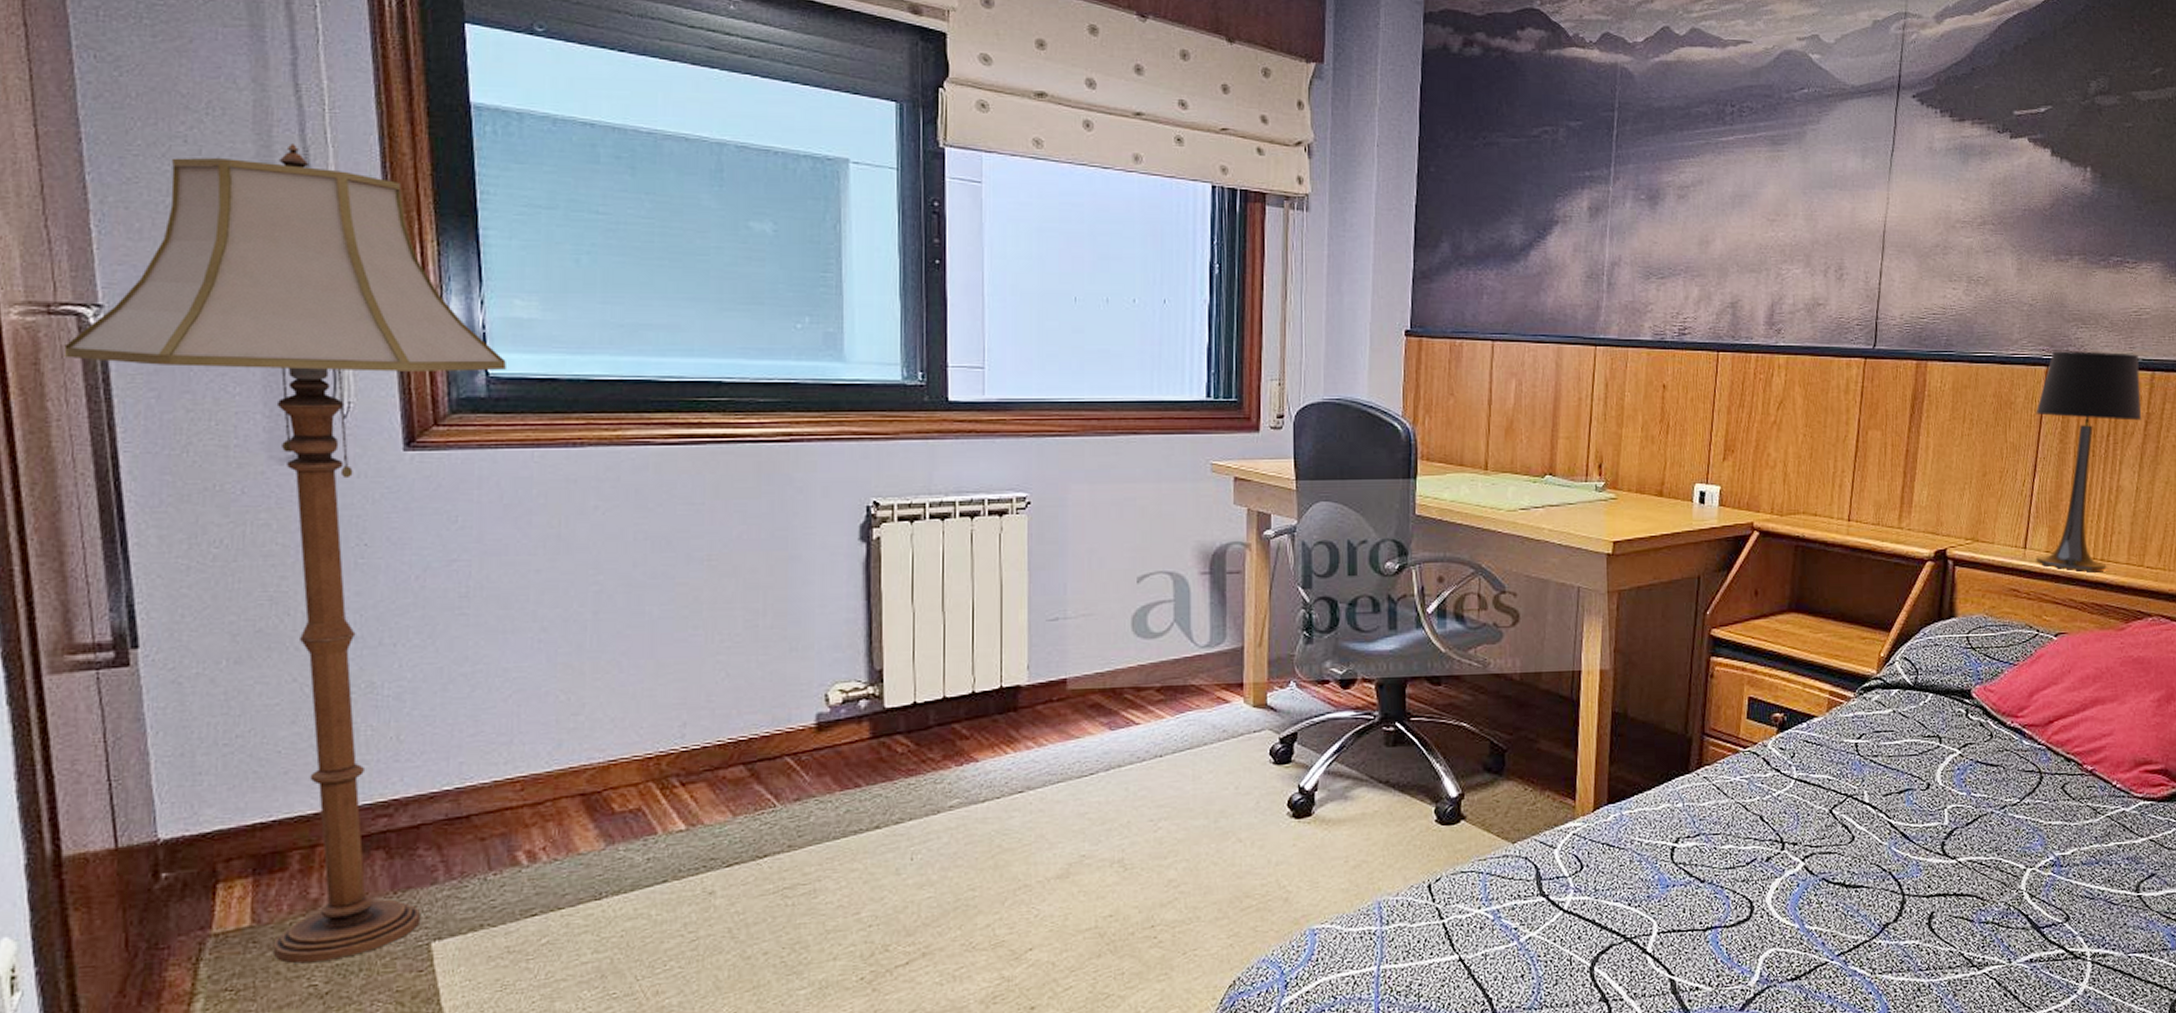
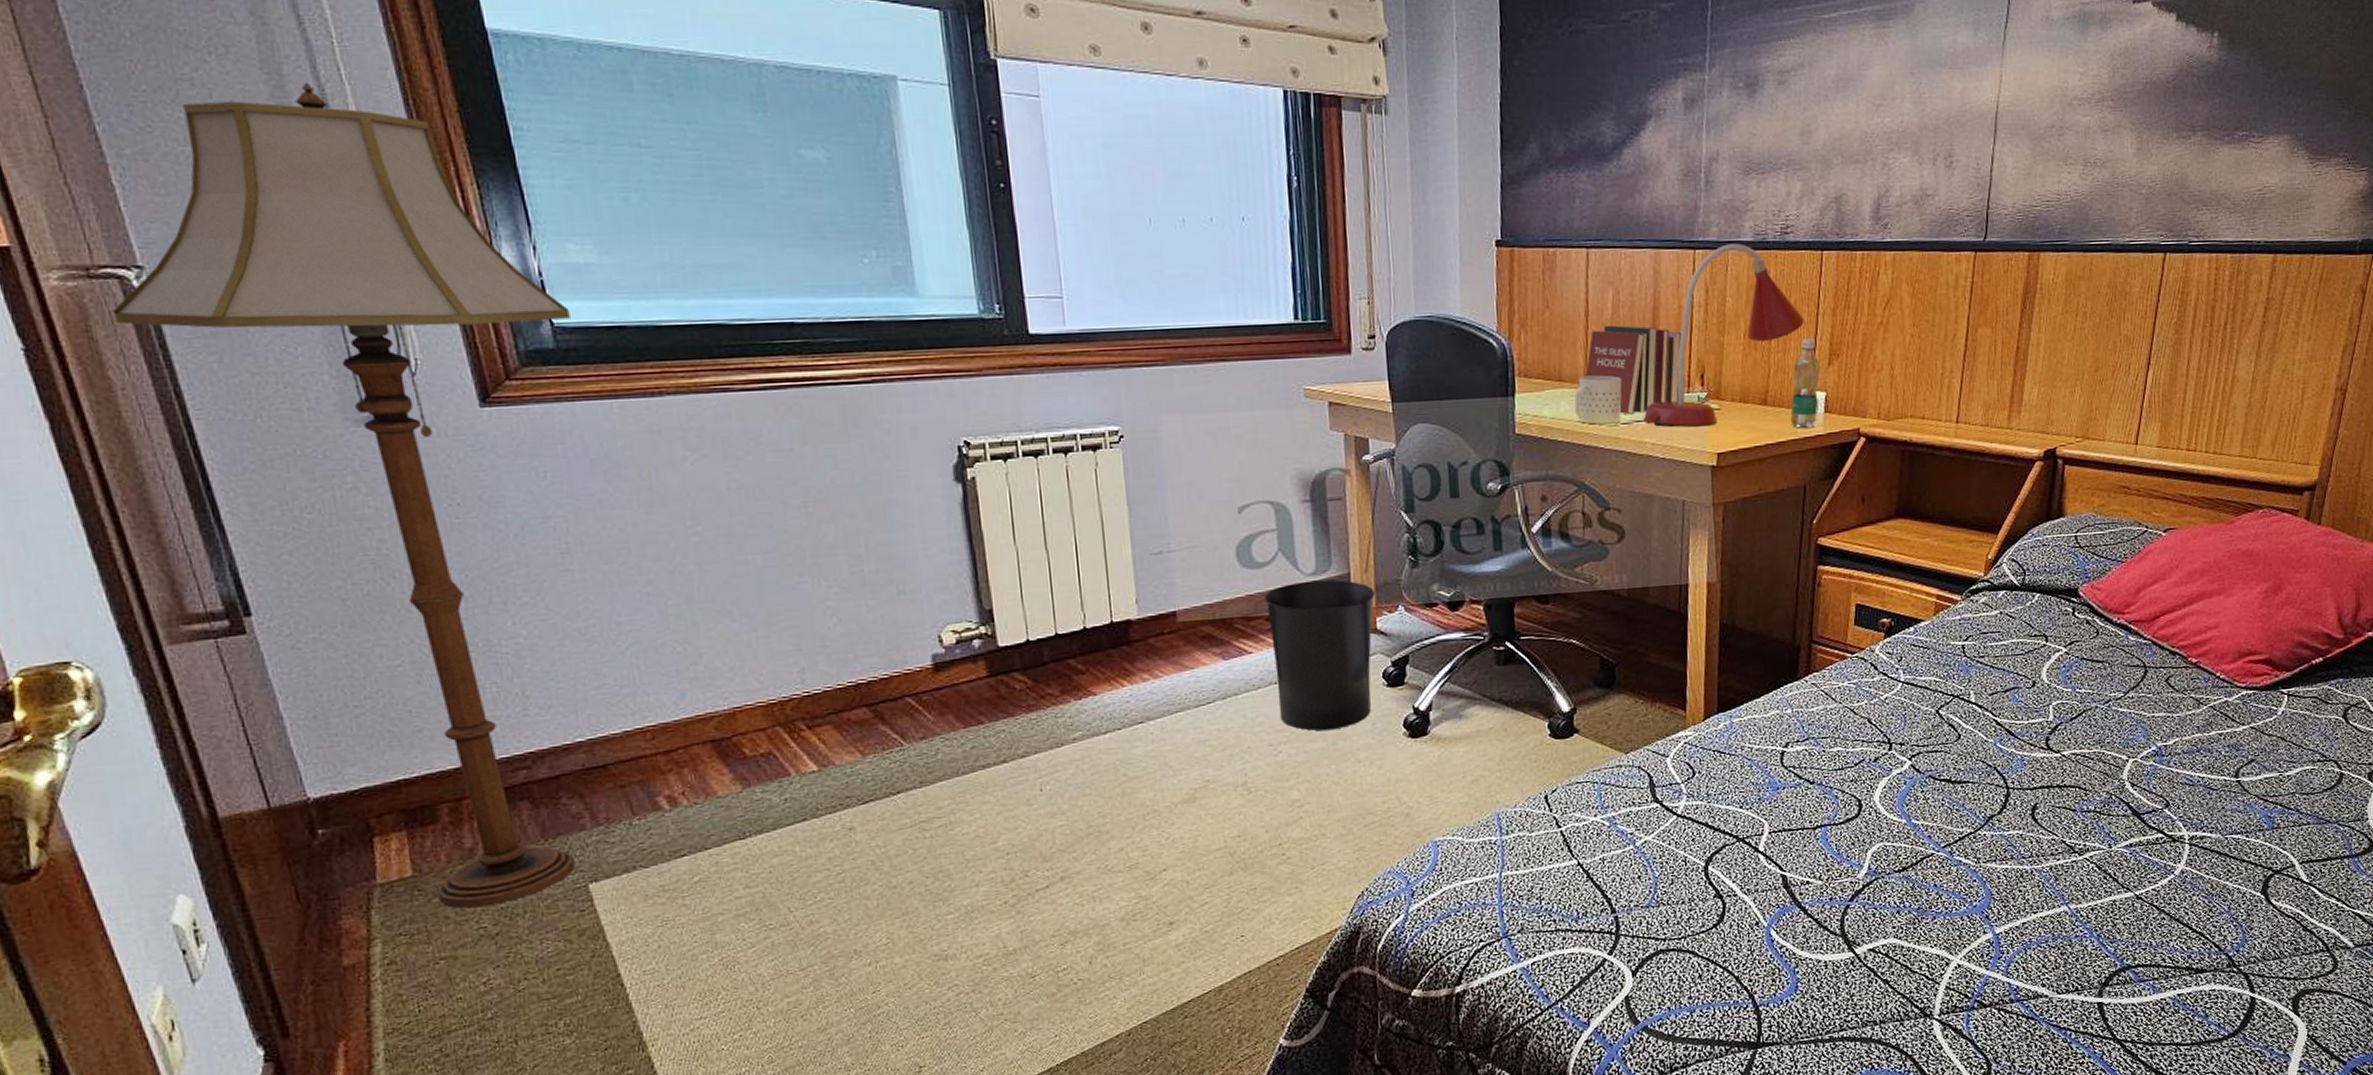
waste bin: none [1157,652,1267,807] -> present [1264,579,1375,731]
mug: none [1475,461,1522,509] -> present [1574,375,1623,425]
books: none [1486,414,1581,501] -> present [1585,325,1681,415]
desk lamp: none [1542,342,1700,515] -> present [1644,244,1804,427]
bottle: none [1686,434,1716,521] -> present [1791,338,1821,429]
table lamp: present [2035,351,2142,571] -> none [2146,235,2262,465]

